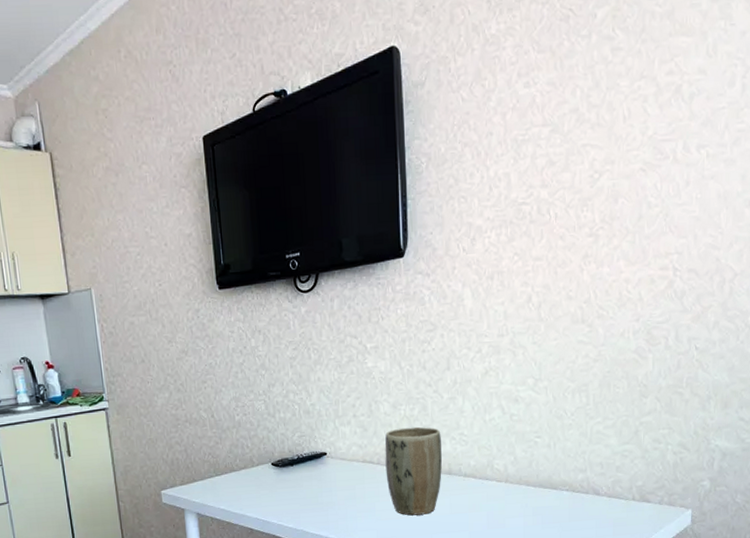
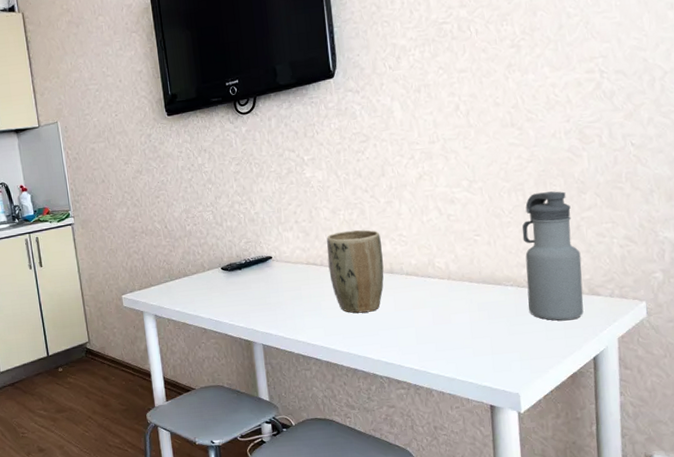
water bottle: none [581,394,636,527] -> present [522,191,584,321]

